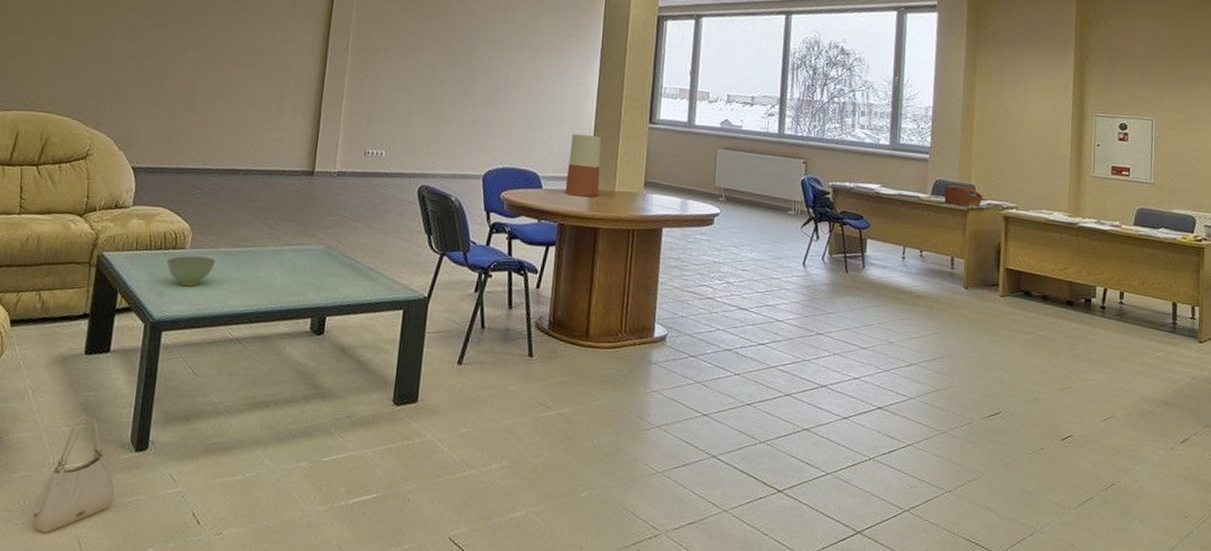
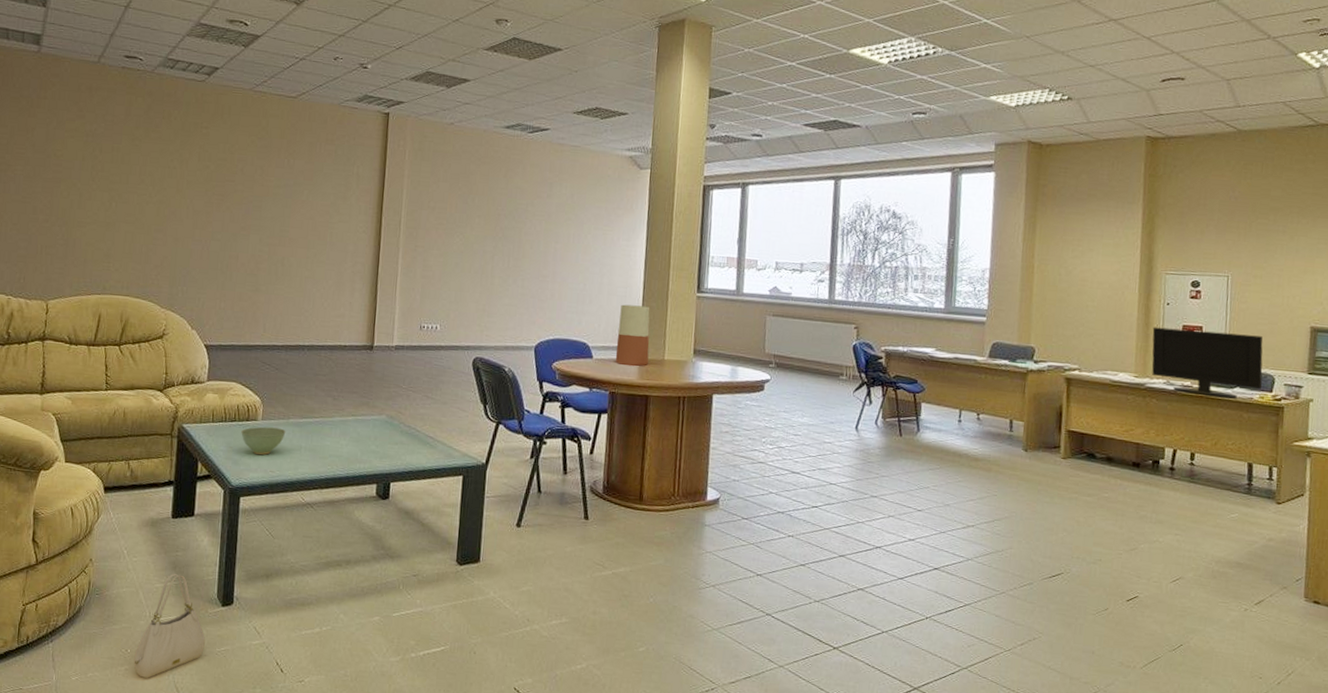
sewing box: present [944,184,983,208] -> none [1002,346,1043,370]
monitor: none [1083,167,1185,239] -> present [1151,327,1263,399]

